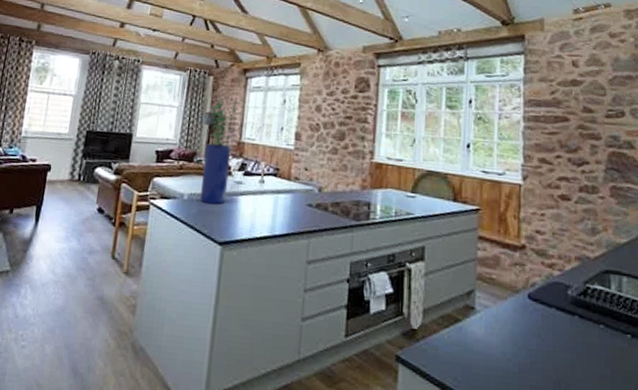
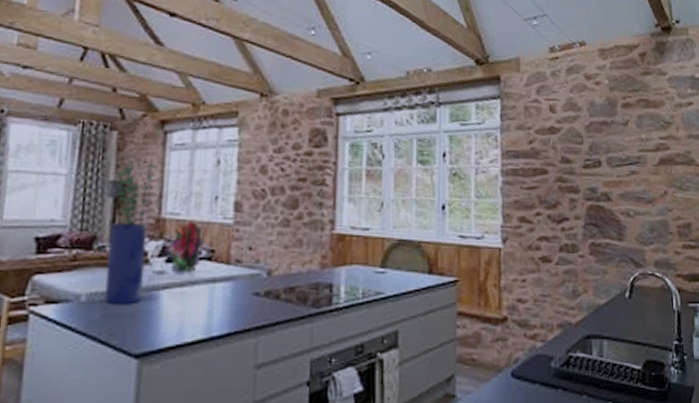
bouquet: none [242,145,272,186] -> present [164,221,204,275]

